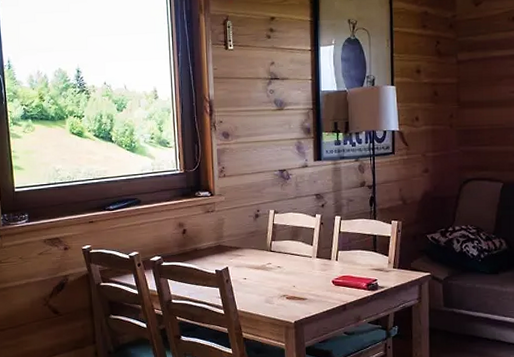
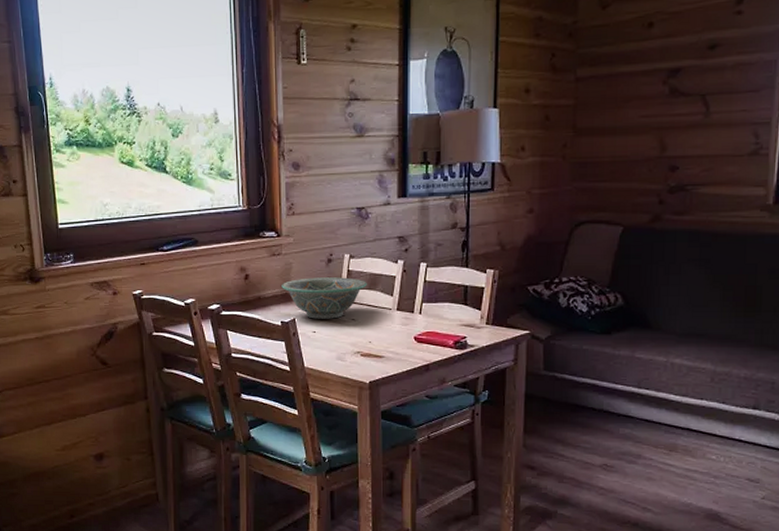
decorative bowl: none [215,230,290,267] -> present [281,277,367,319]

